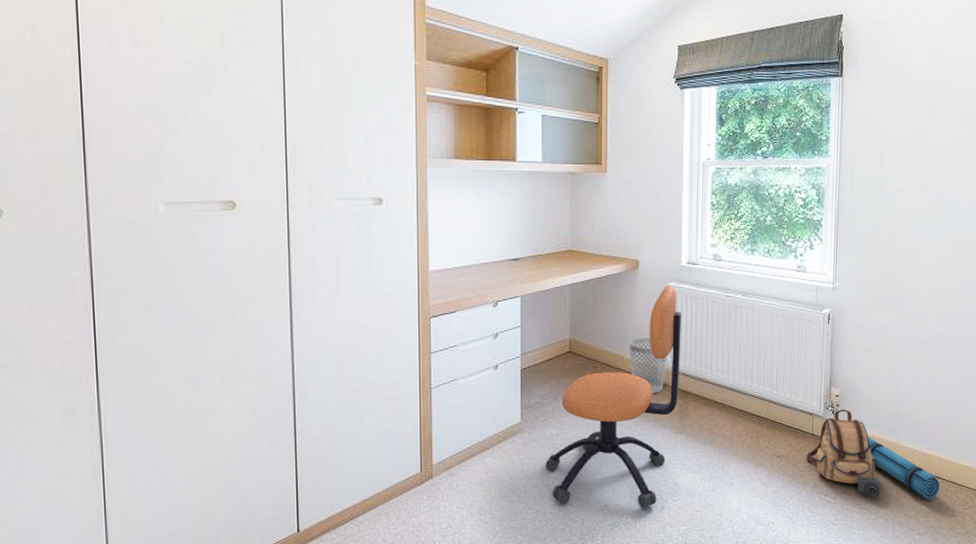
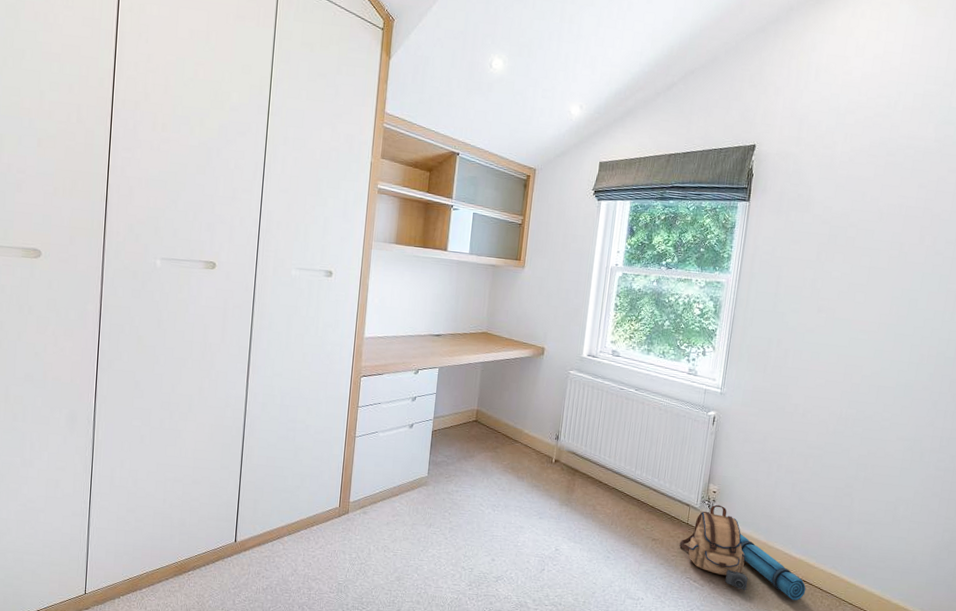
office chair: present [545,285,681,509] -> none [444,373,578,568]
wastebasket: present [629,337,666,394] -> none [527,416,560,468]

